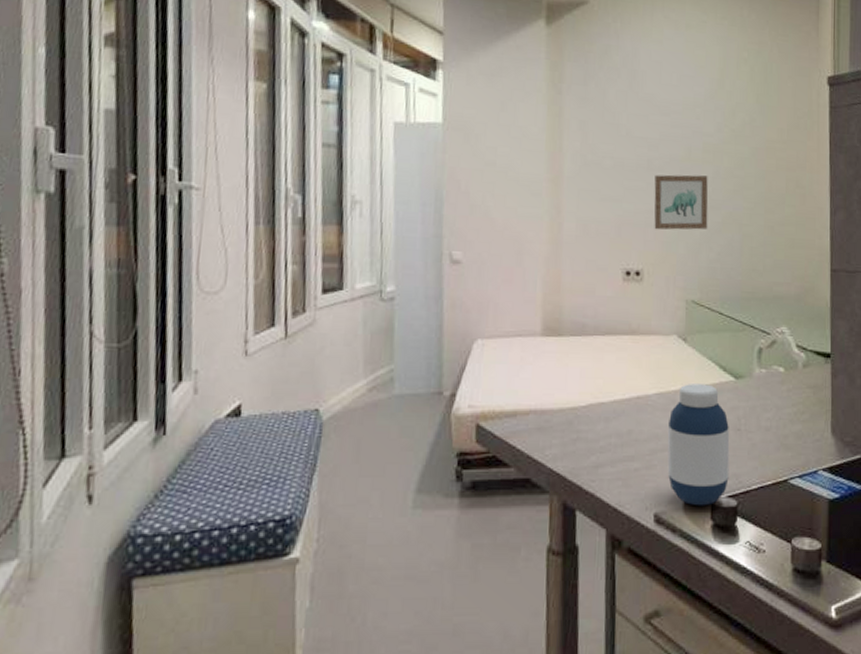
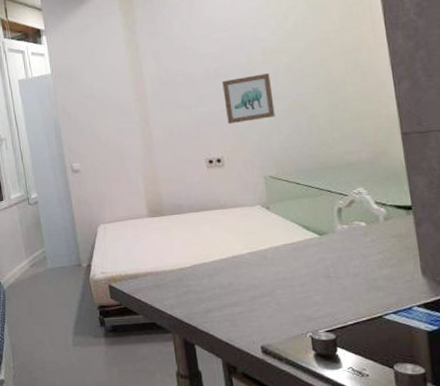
medicine bottle: present [667,384,730,506] -> none [263,242,325,340]

